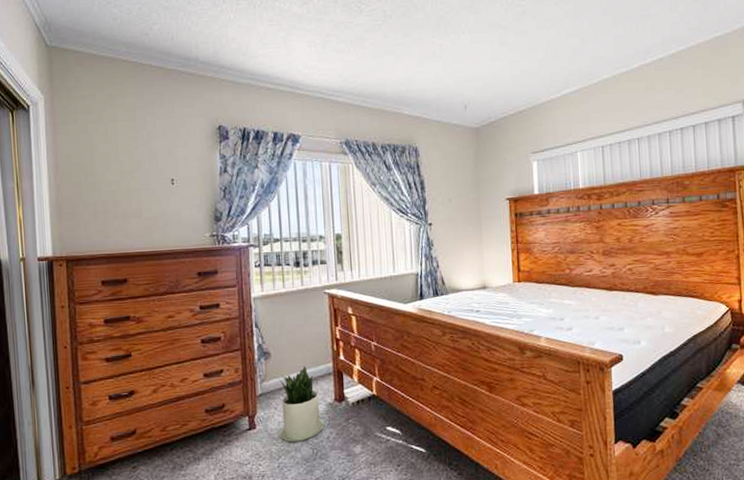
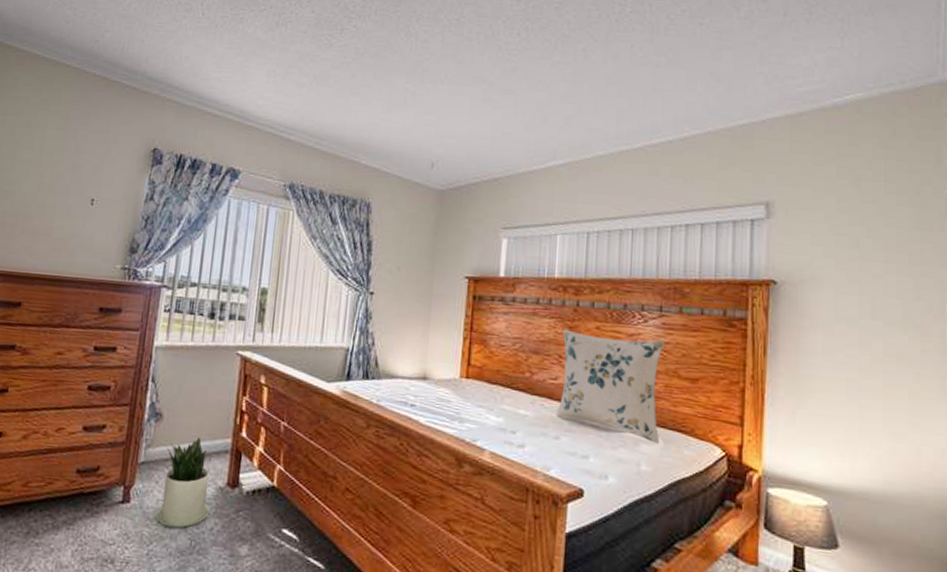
pillow: none [591,226,678,310] -> present [556,329,666,444]

